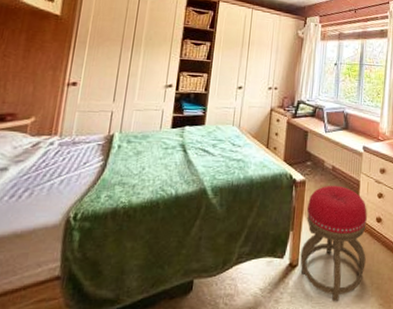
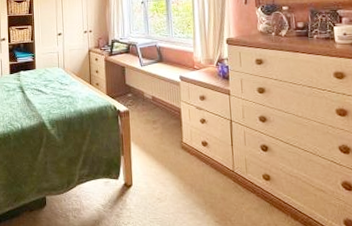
stool: present [300,185,367,302] -> none [133,113,197,218]

